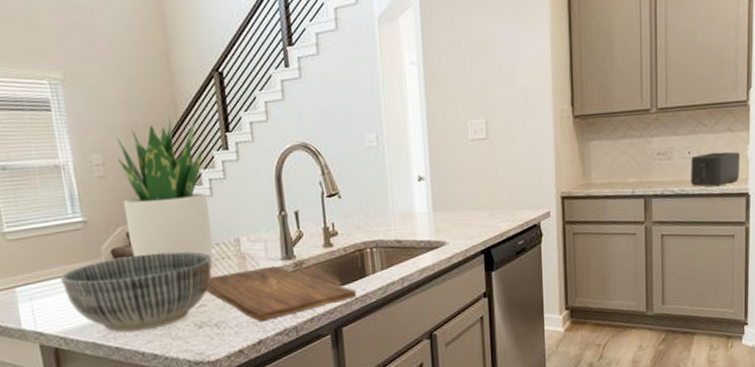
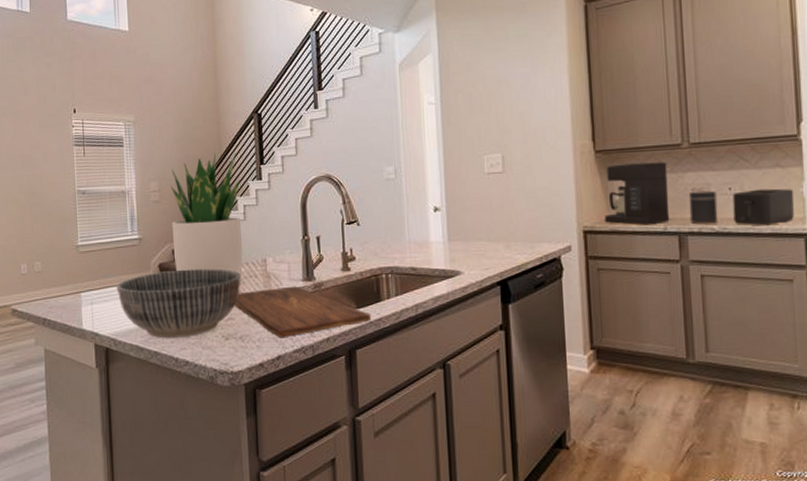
coffee maker: none [581,127,638,190] -> present [605,162,670,226]
cylinder: none [654,154,678,187] -> present [688,190,718,224]

